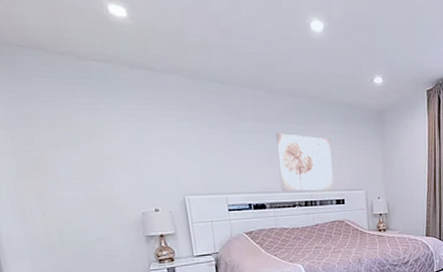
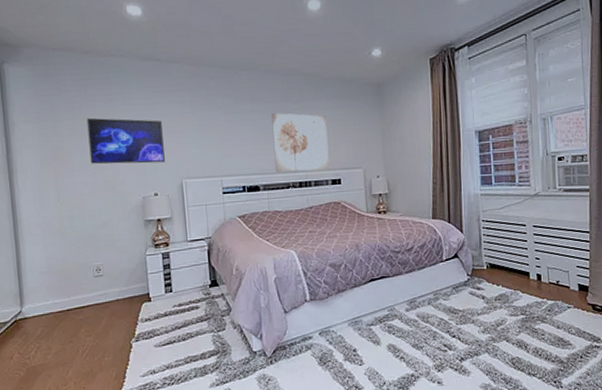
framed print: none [70,127,165,179] -> present [87,117,165,164]

